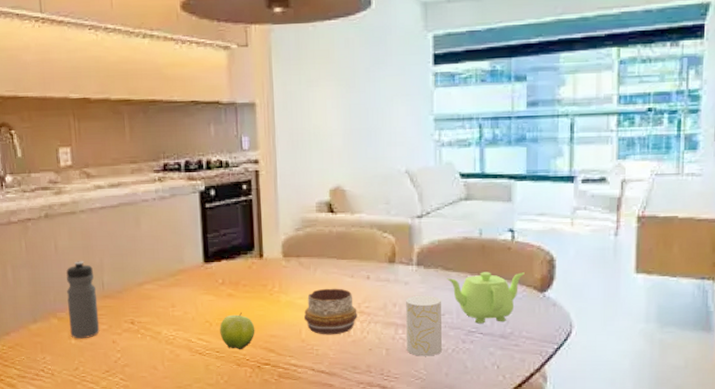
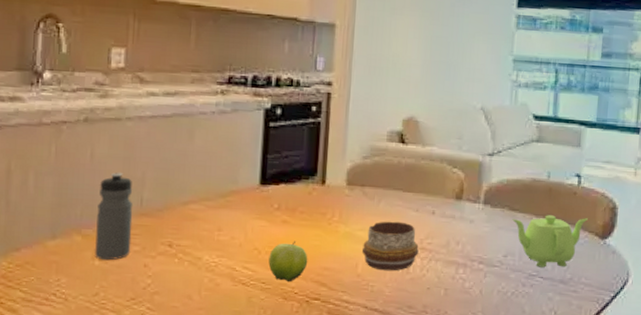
cup: present [406,295,442,356] -> none [466,234,505,299]

